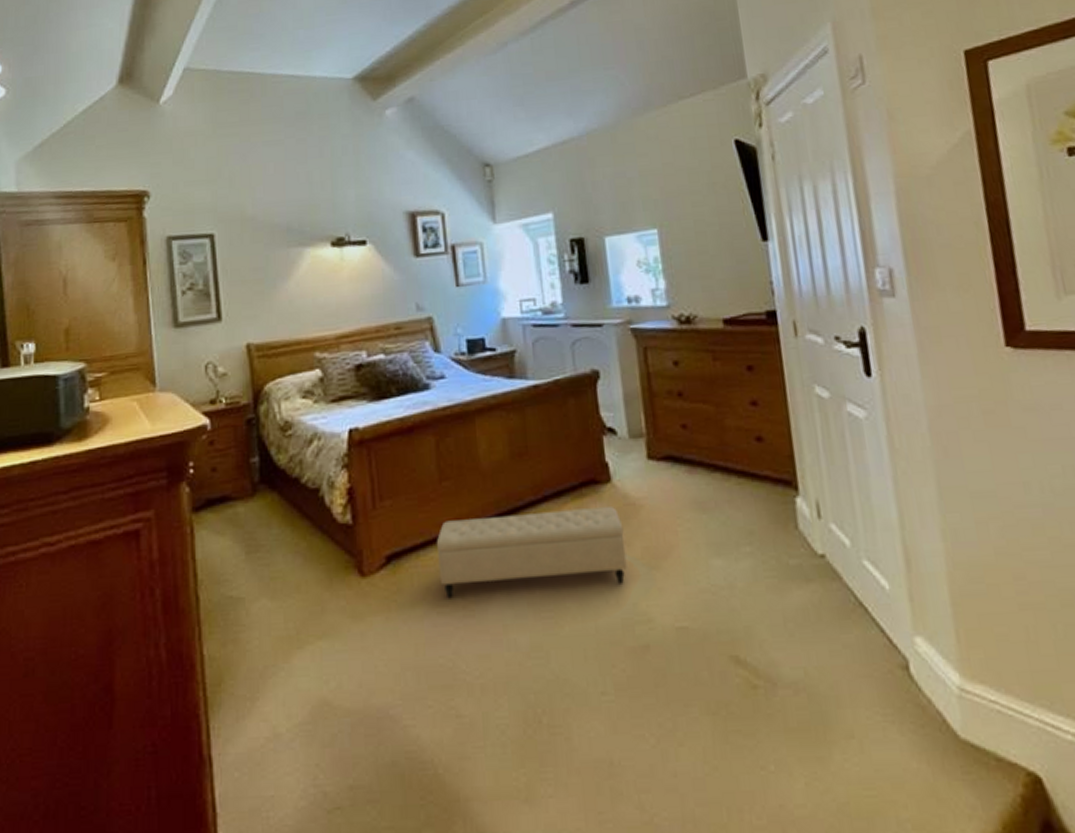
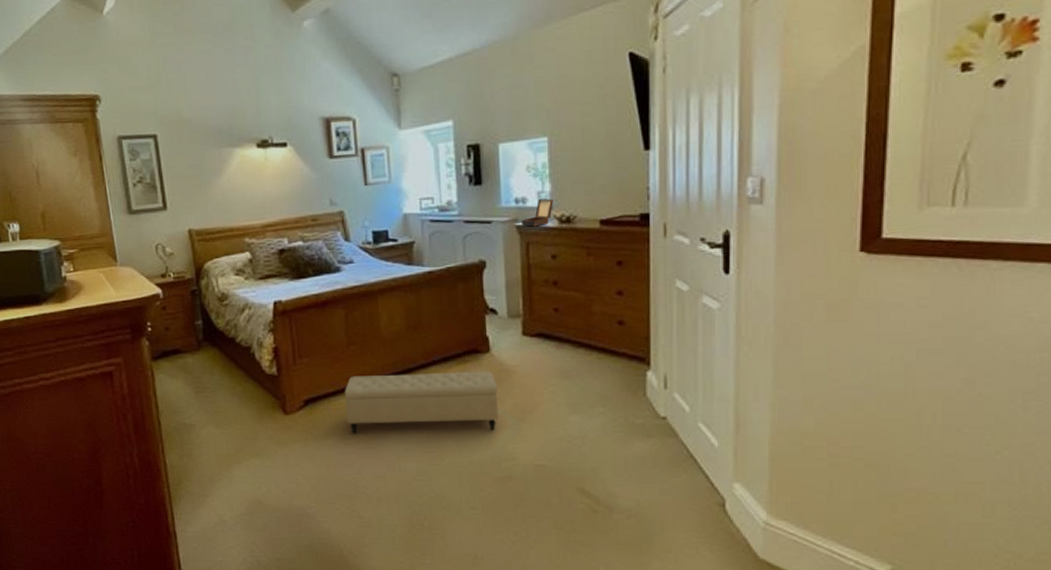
jewelry box: none [636,296,670,330] -> present [521,199,553,227]

